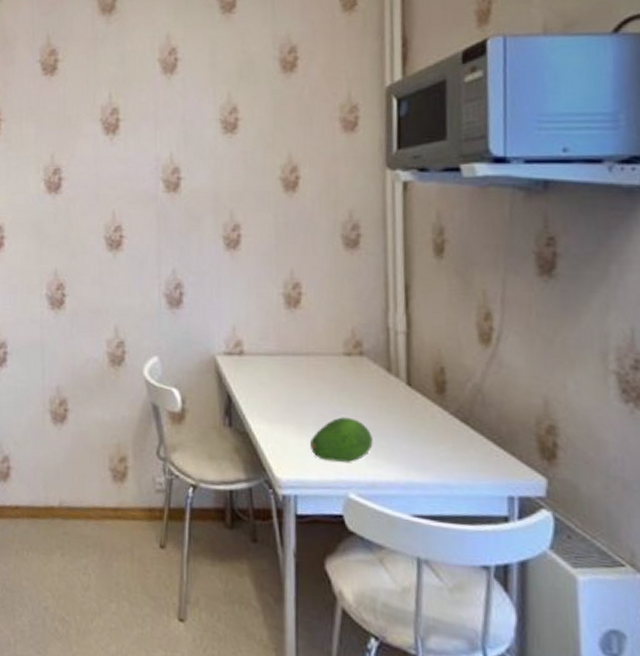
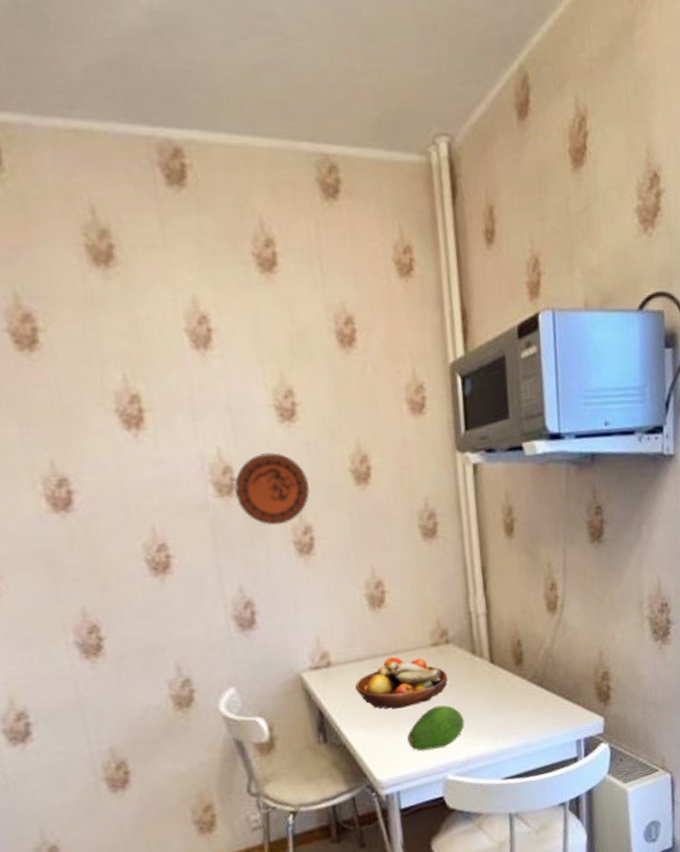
decorative plate: none [180,159,242,221] -> present [234,452,310,526]
fruit bowl: none [263,358,359,411] -> present [354,657,448,709]

